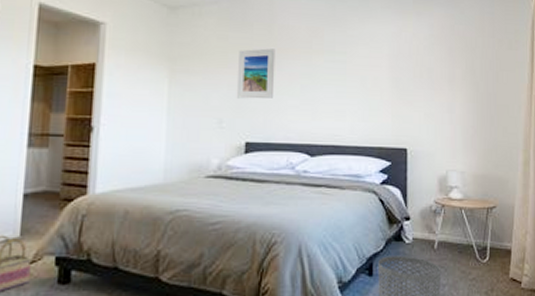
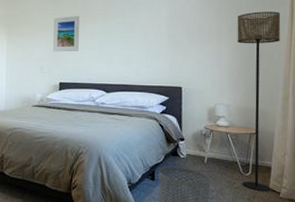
floor lamp: none [472,53,520,281] -> present [237,11,281,191]

